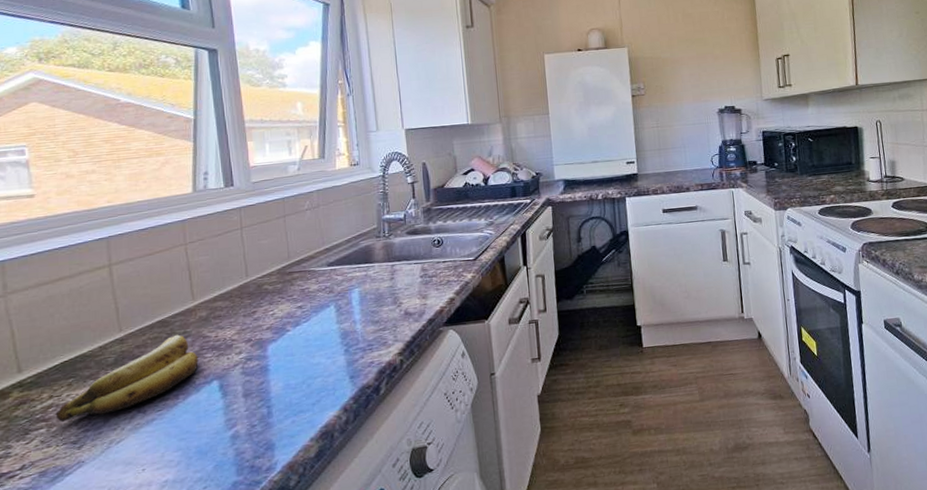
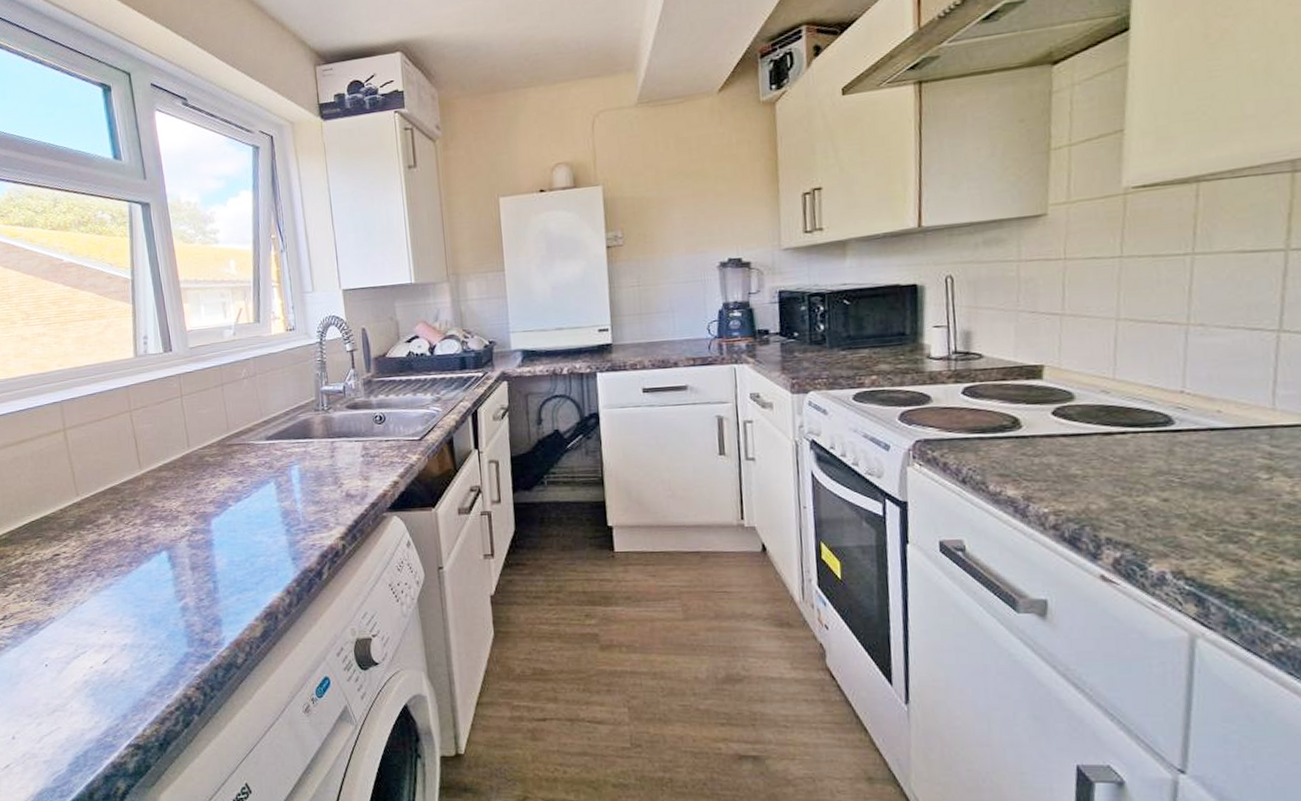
banana: present [55,334,199,422] -> none [28,502,148,579]

